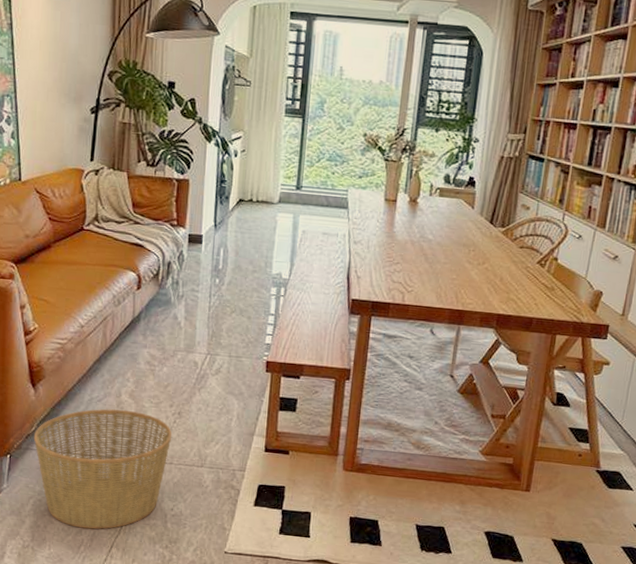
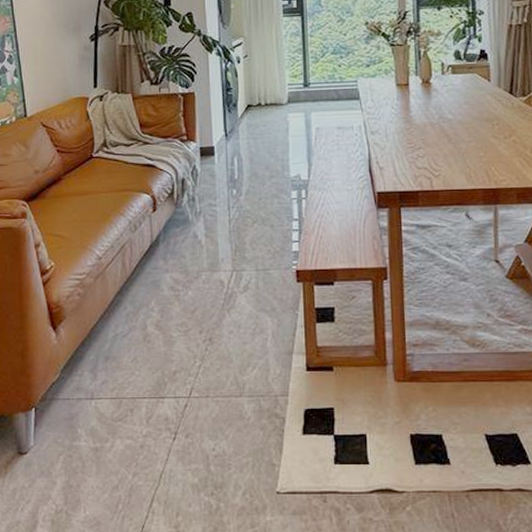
basket: present [33,409,172,530] -> none [58,342,206,483]

